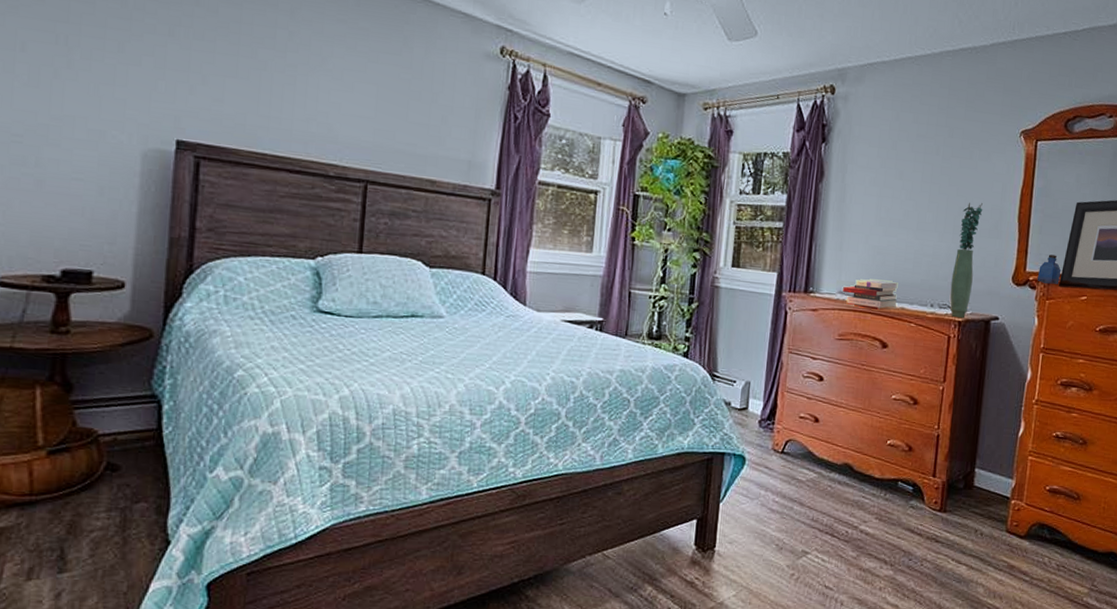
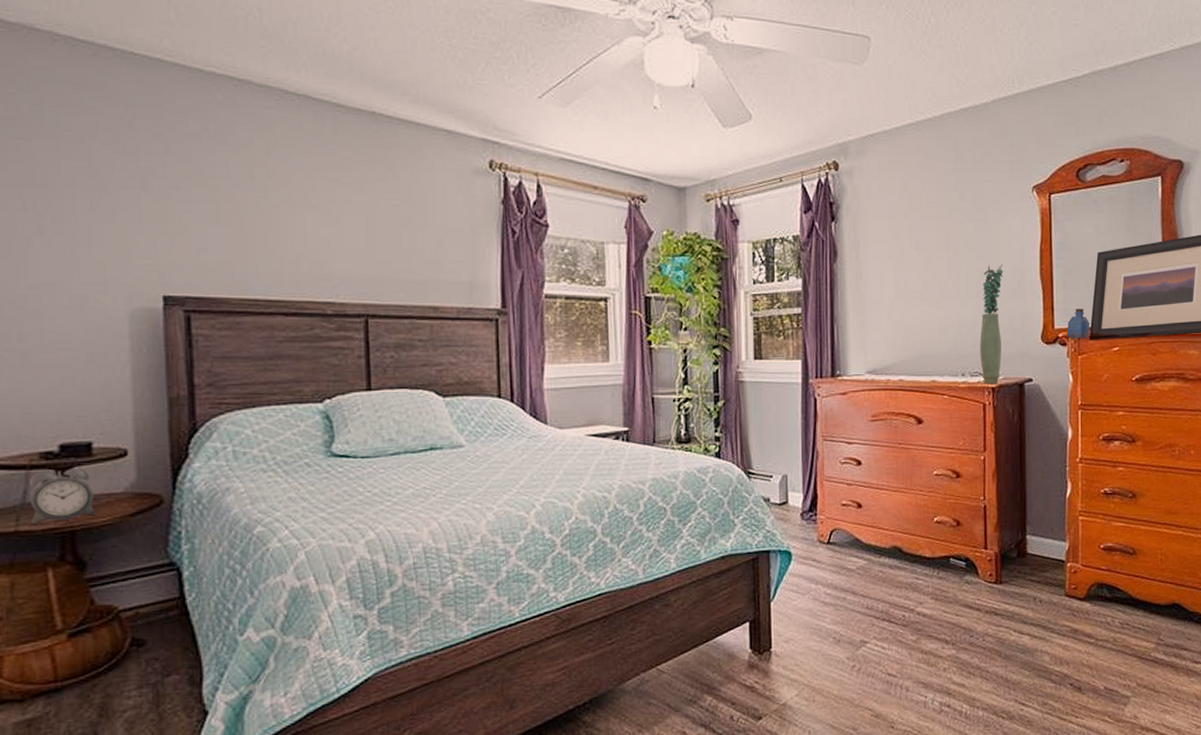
alarm clock: none [26,293,90,344] -> present [28,467,98,526]
books: present [843,279,897,310] -> none [870,355,928,386]

